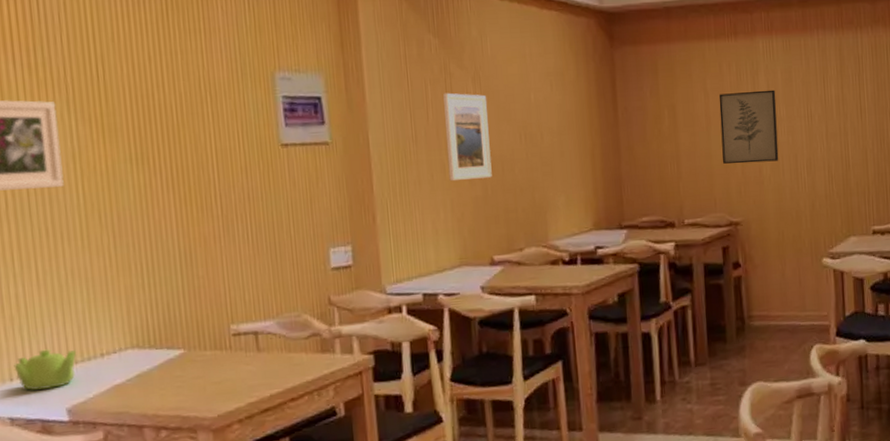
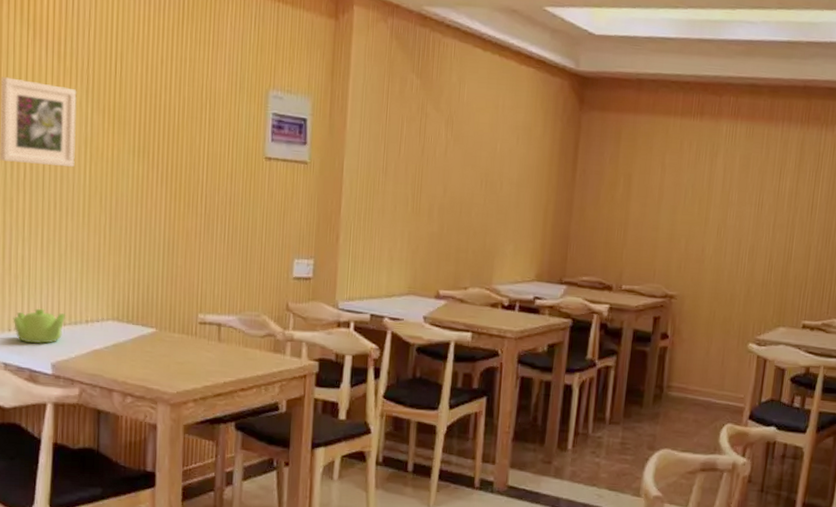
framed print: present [443,92,492,182] -> none [410,131,457,217]
wall art: present [719,90,779,164] -> none [668,170,731,243]

